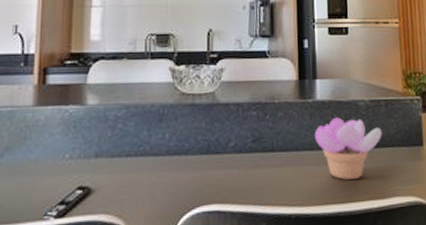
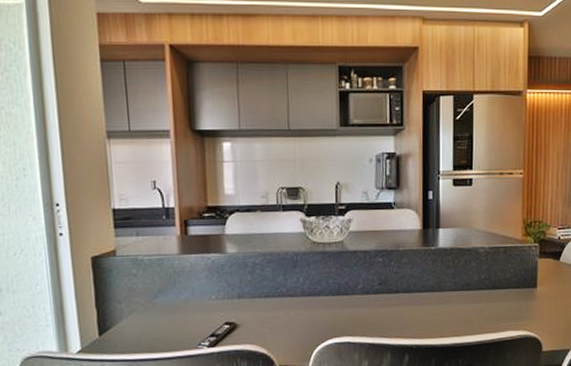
succulent plant: present [314,117,382,180] -> none [436,263,499,317]

